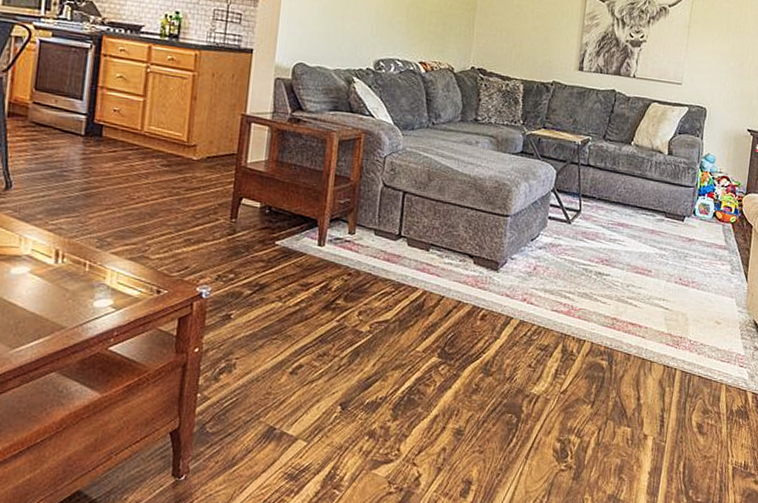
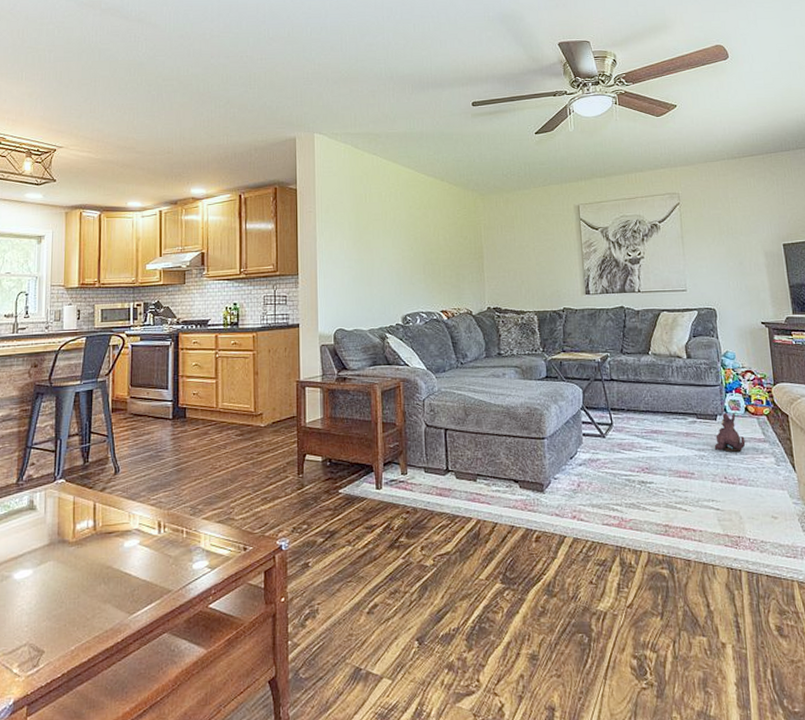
plush toy: none [675,214,707,256] -> present [714,412,746,452]

